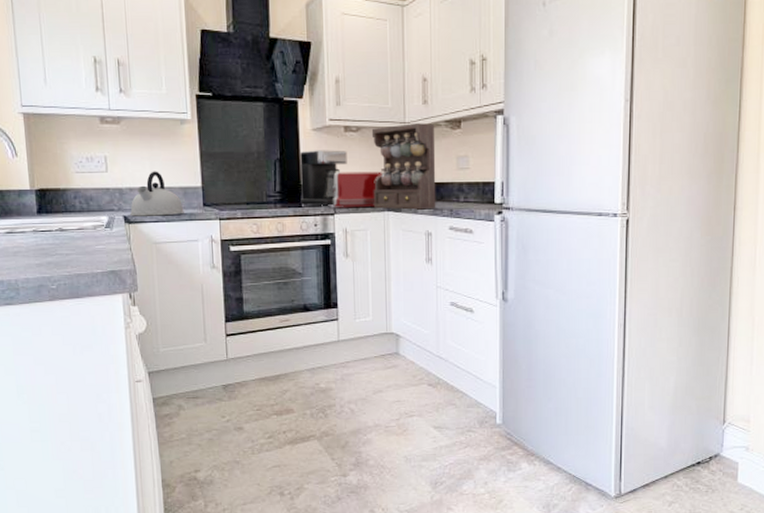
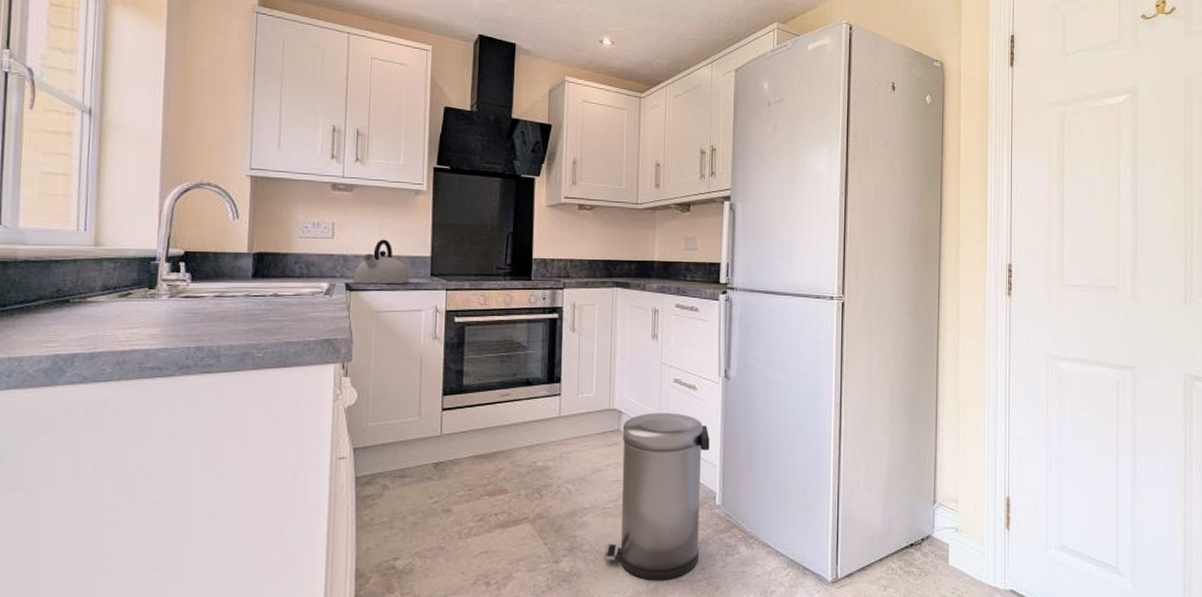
coffee maker: present [299,150,347,206] -> none [531,225,580,280]
toaster: present [331,171,383,208] -> none [562,248,614,284]
spice rack: present [371,123,436,210] -> none [604,205,666,287]
pedal bin: none [389,335,489,494] -> present [604,413,710,581]

